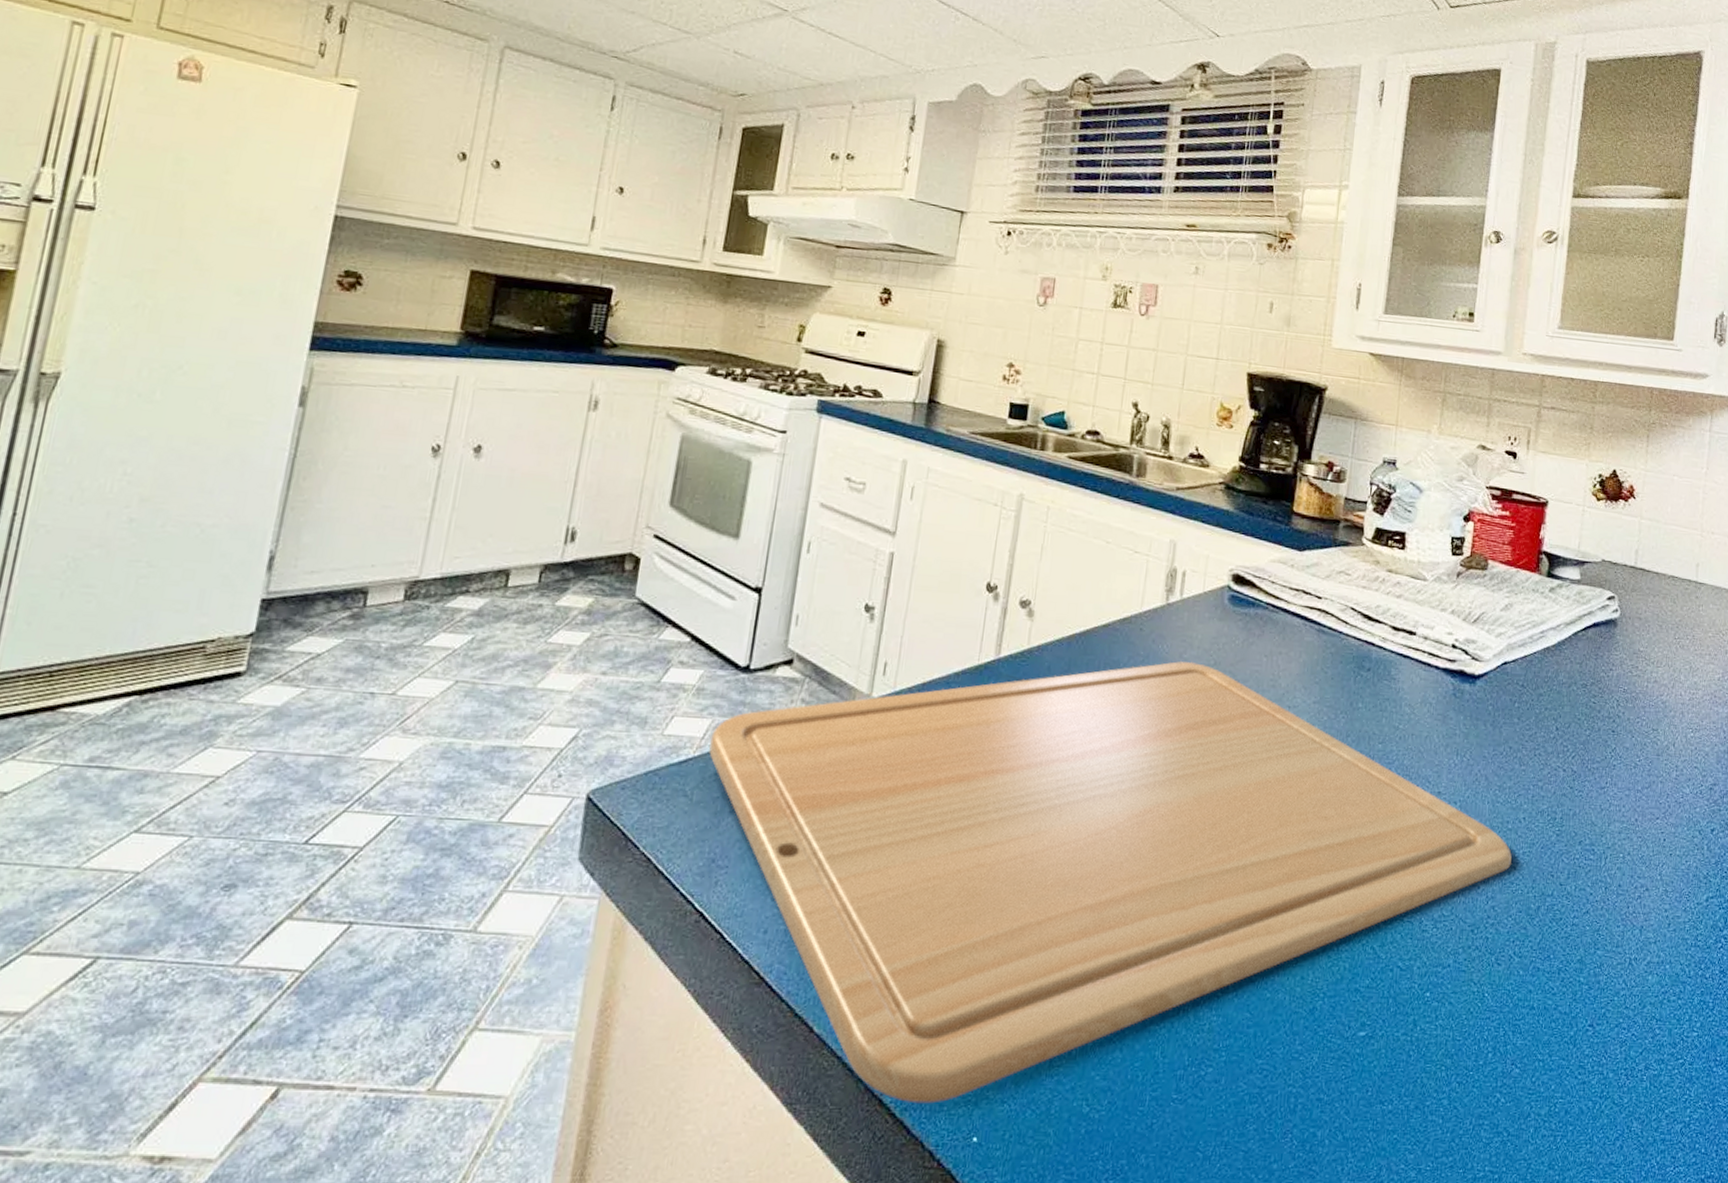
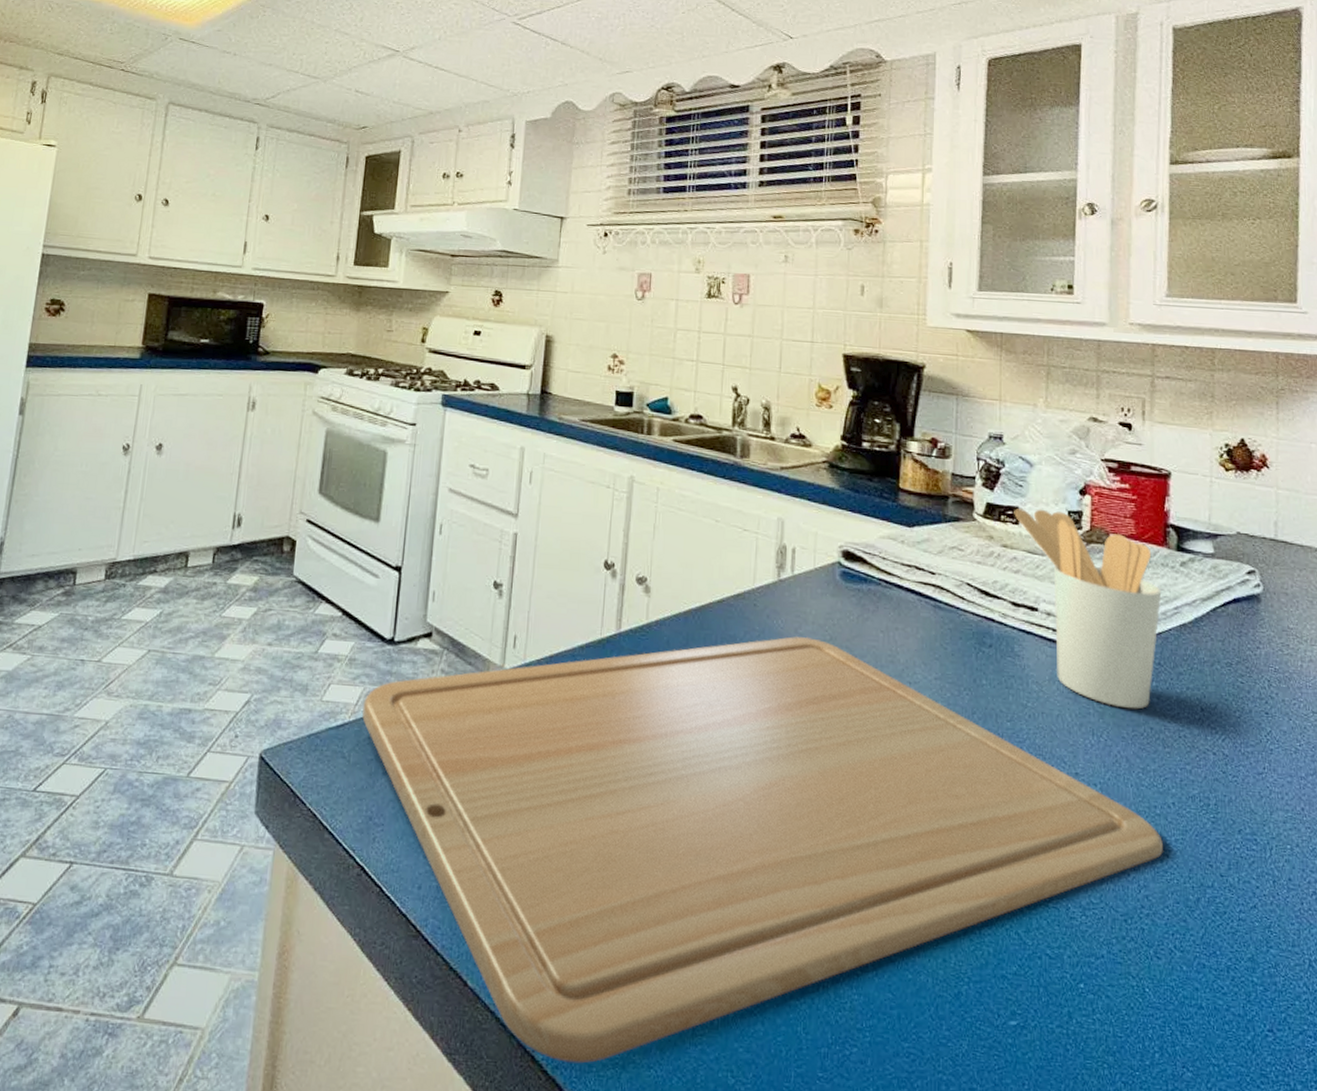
utensil holder: none [1401,534,1531,730] -> present [1014,508,1162,710]

